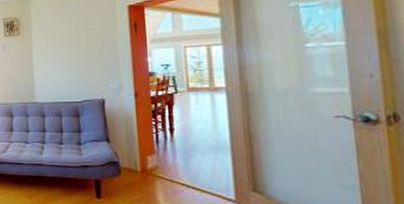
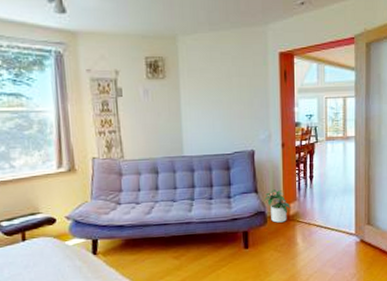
potted plant: none [116,140,148,176] -> present [263,189,291,223]

